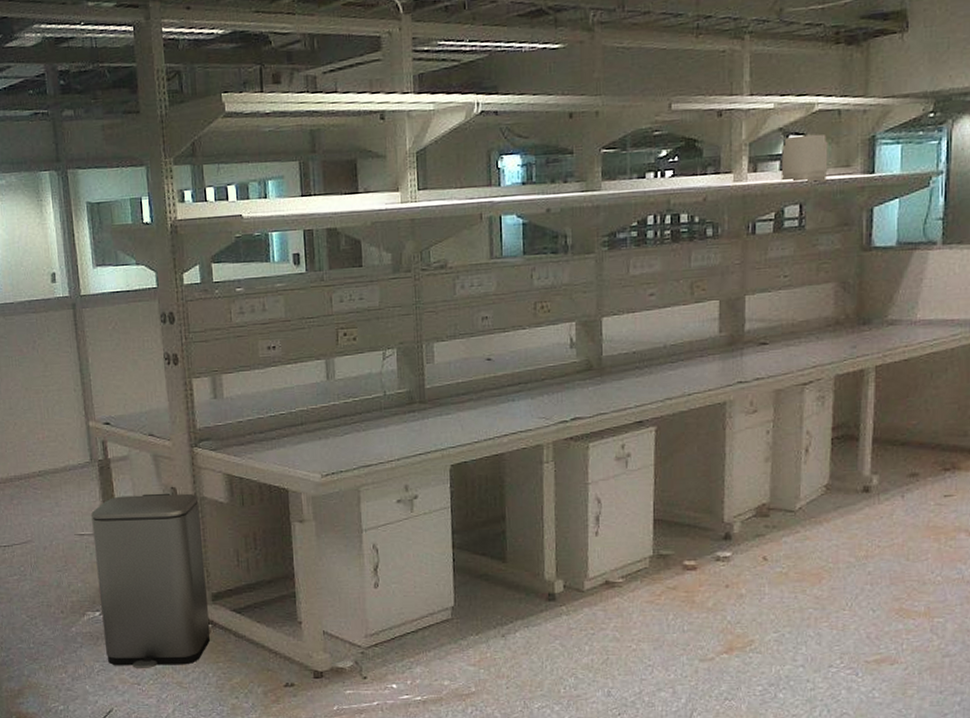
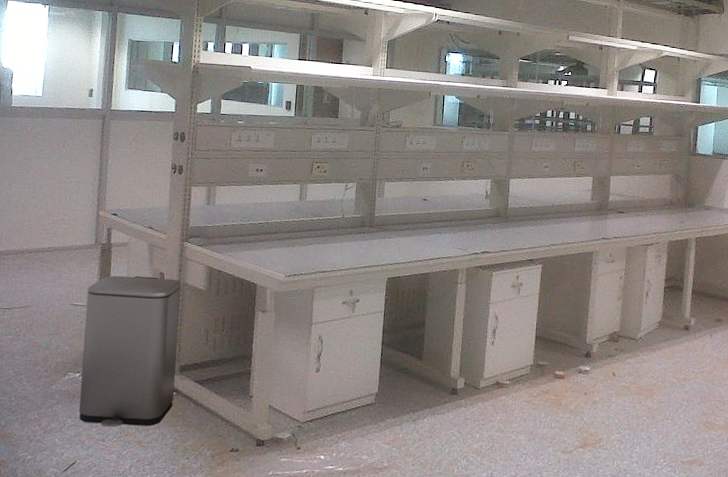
container: present [780,133,828,185] -> none [638,70,671,106]

